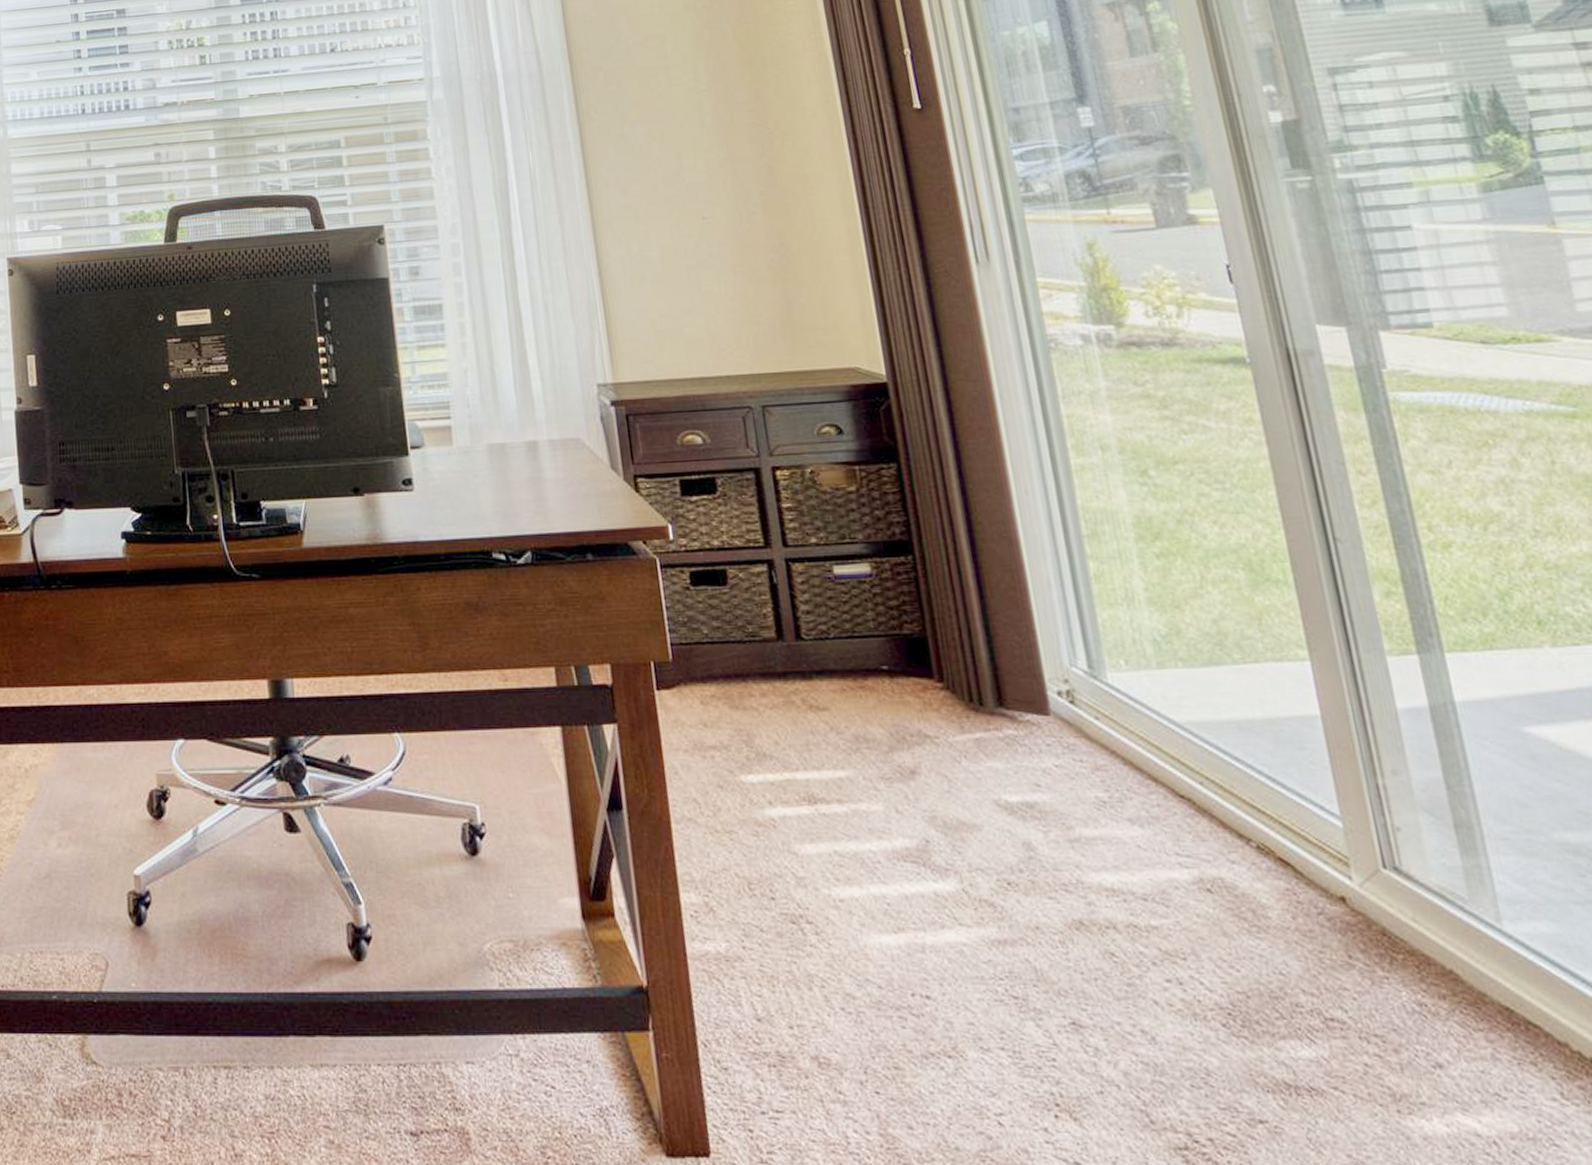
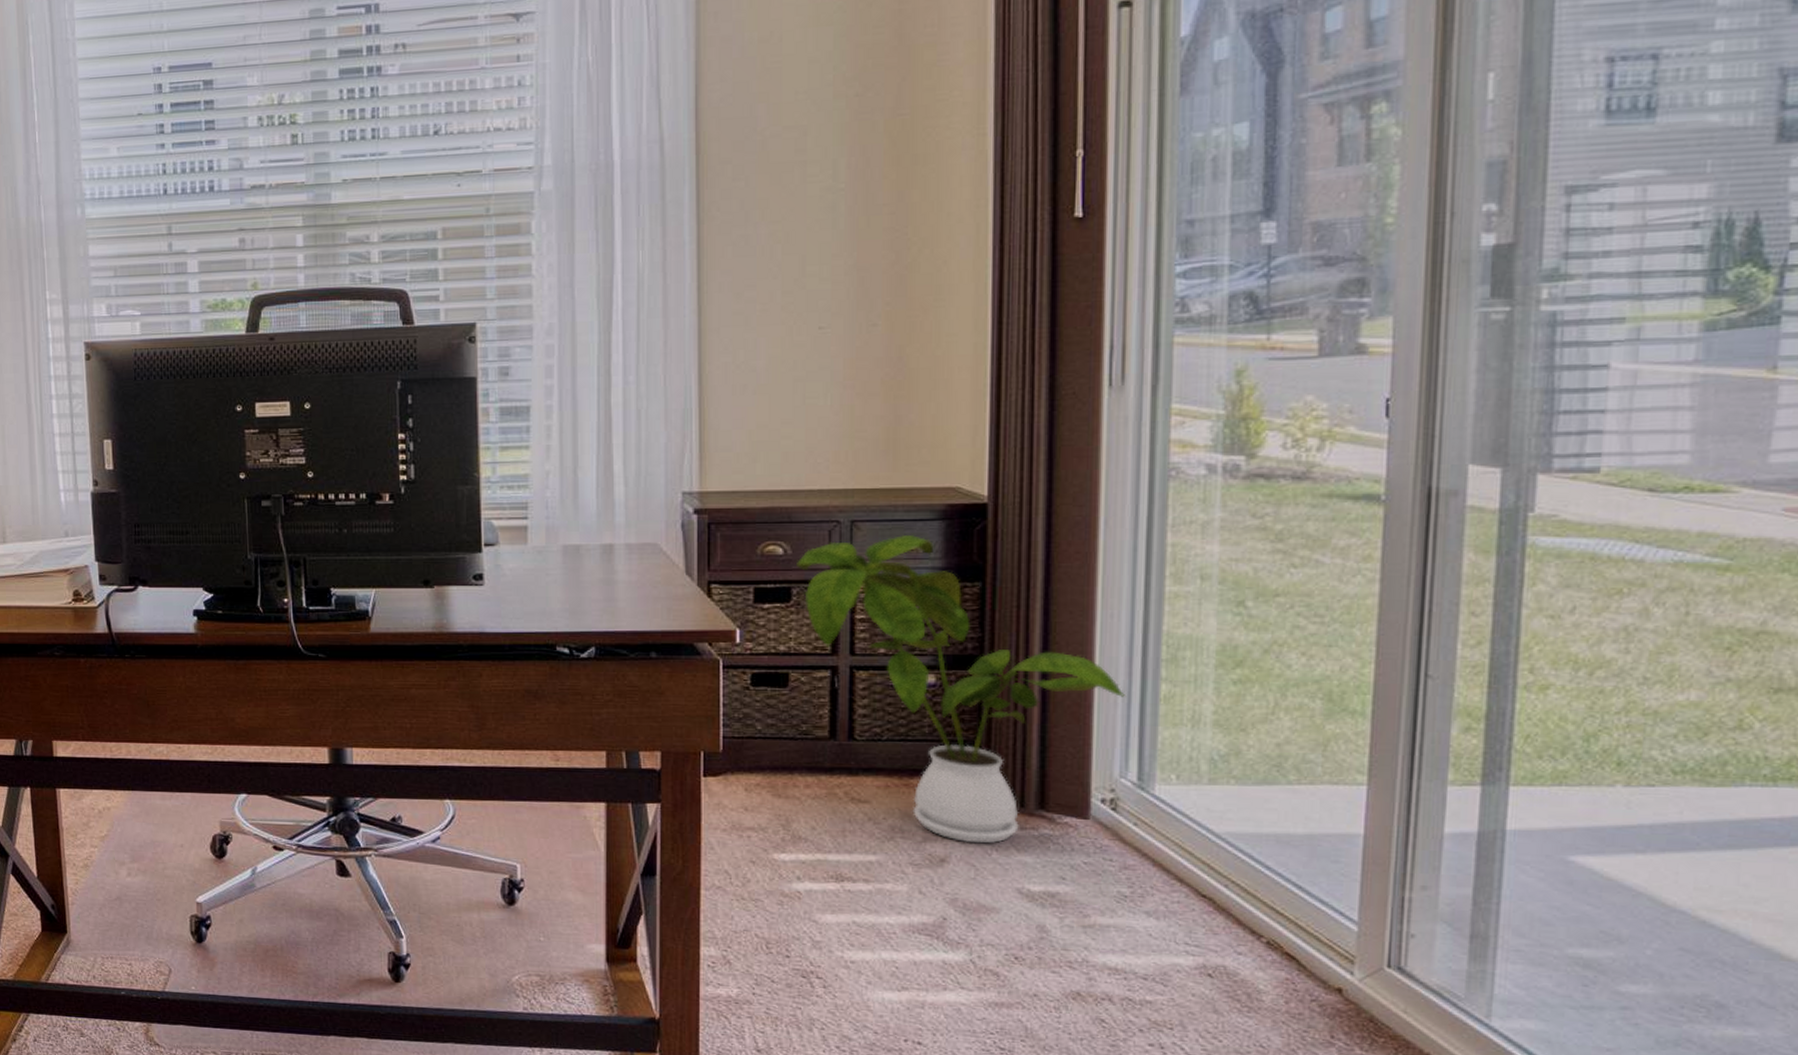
house plant: none [715,417,1058,750] -> present [795,534,1127,844]

